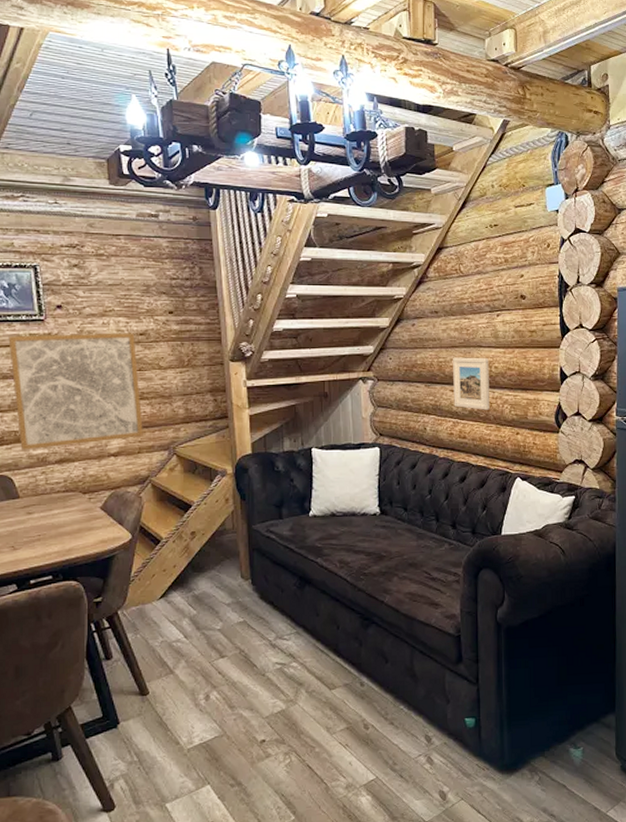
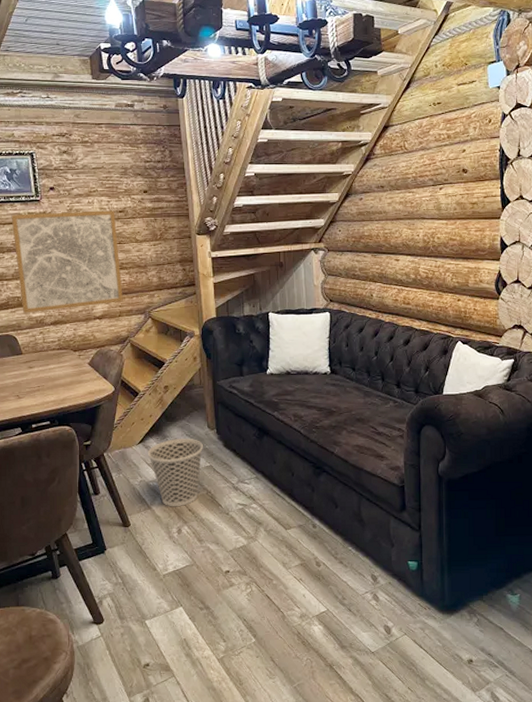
wastebasket: none [170,591,235,670] -> present [147,439,203,507]
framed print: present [453,357,490,410] -> none [398,228,432,278]

